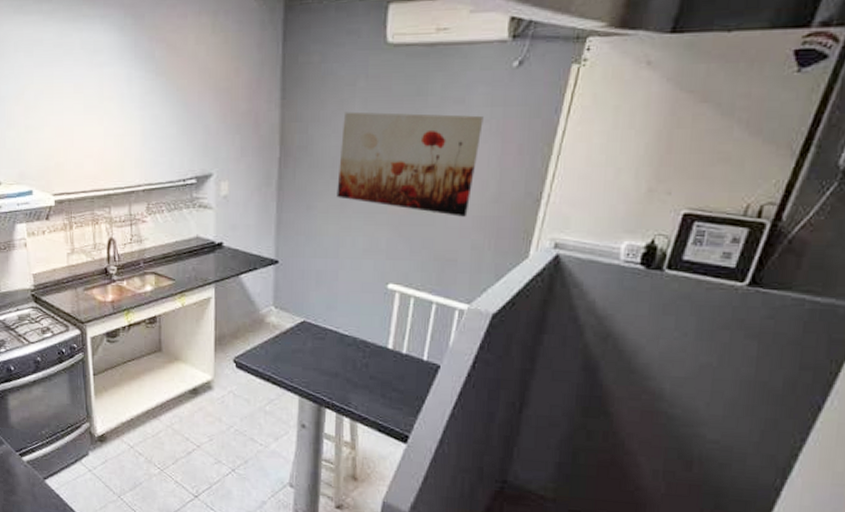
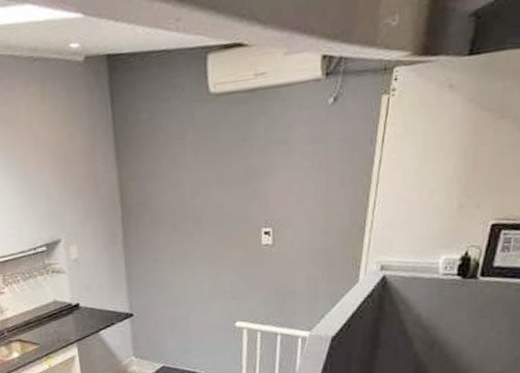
wall art: present [337,111,484,217] -> none [177,154,307,252]

